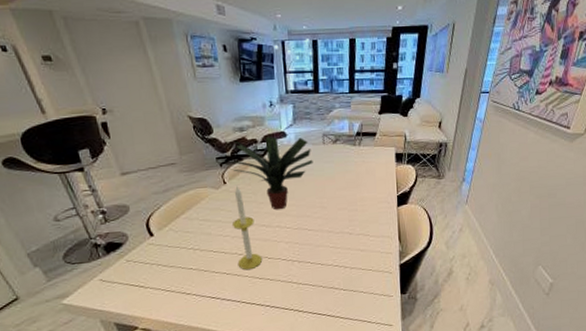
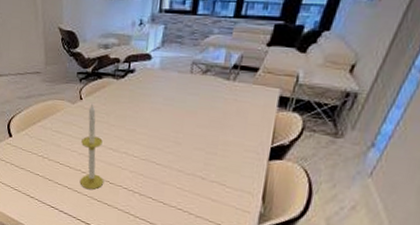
potted plant: present [233,137,313,210] -> none [91,57,176,137]

